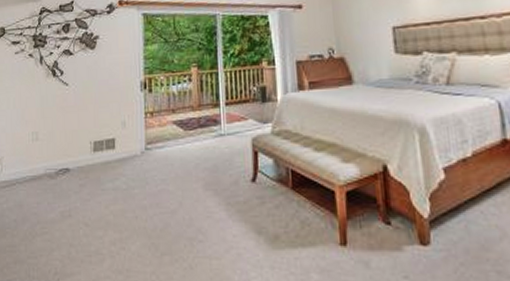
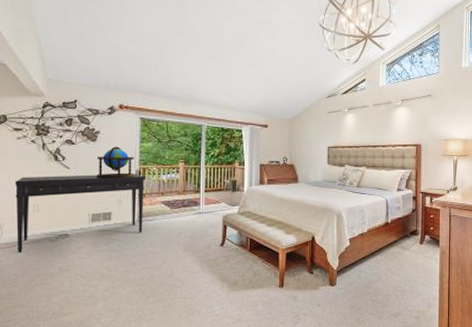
desk: none [14,86,152,192] -> present [15,174,144,252]
globe: none [96,53,139,95] -> present [96,146,135,178]

